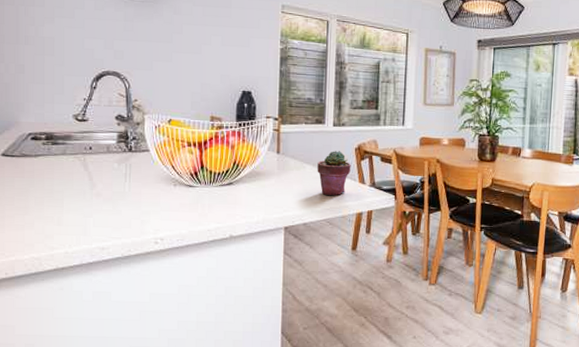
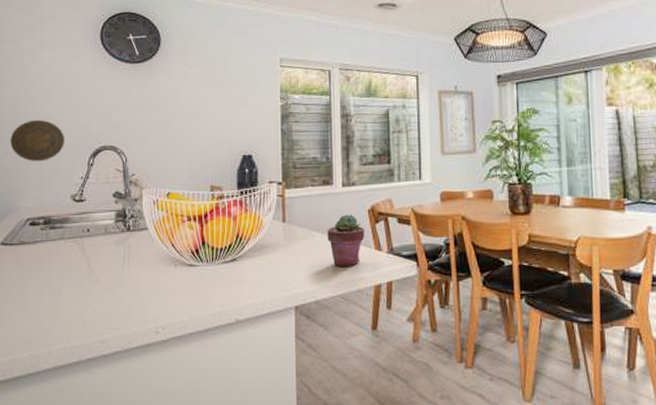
decorative plate: none [11,40,68,81] -> present [10,119,65,162]

